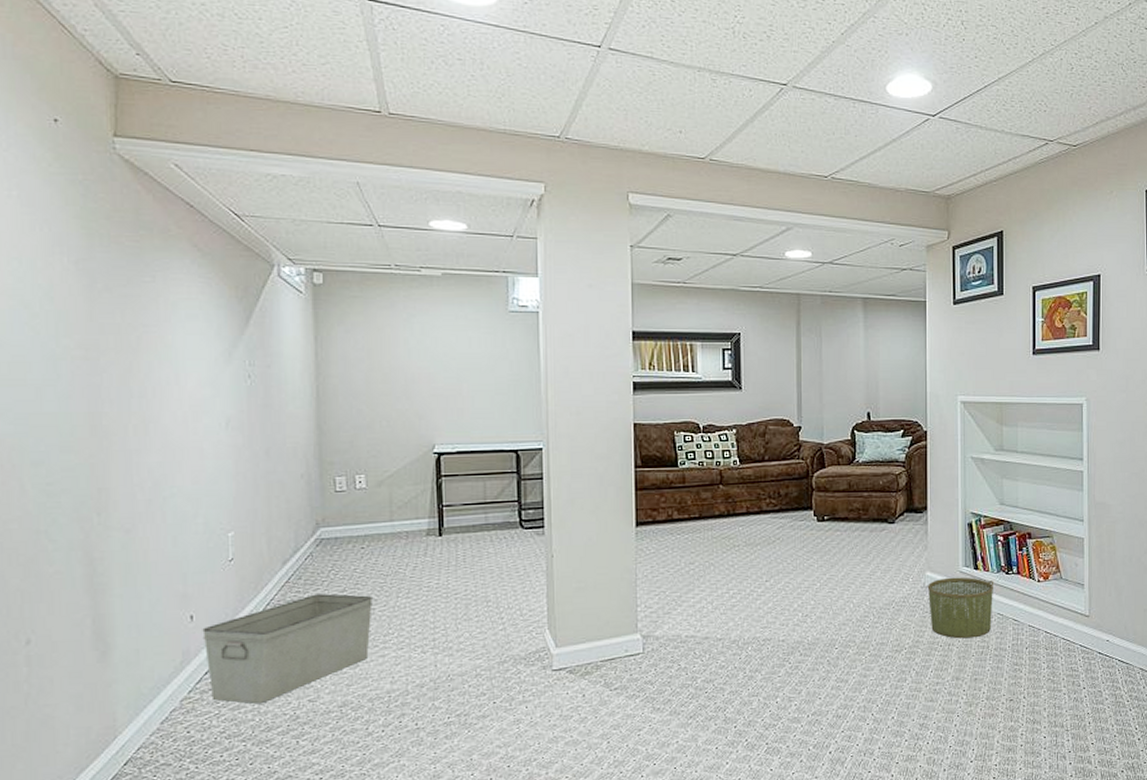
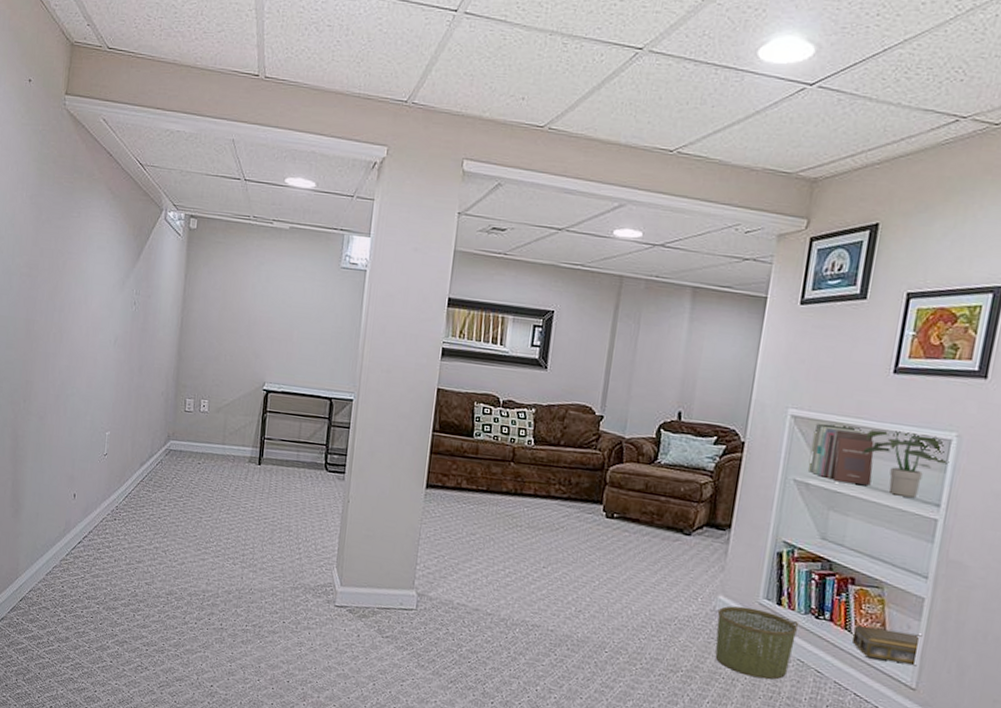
storage bin: present [202,593,373,704] -> none [80,495,201,577]
books: none [980,406,1030,454] -> present [807,424,875,487]
potted plant: none [1020,401,1084,457] -> present [862,430,950,498]
decorative box: none [1036,569,1087,598] -> present [851,625,923,667]

